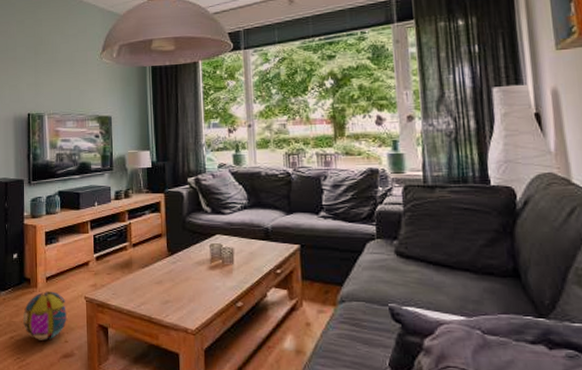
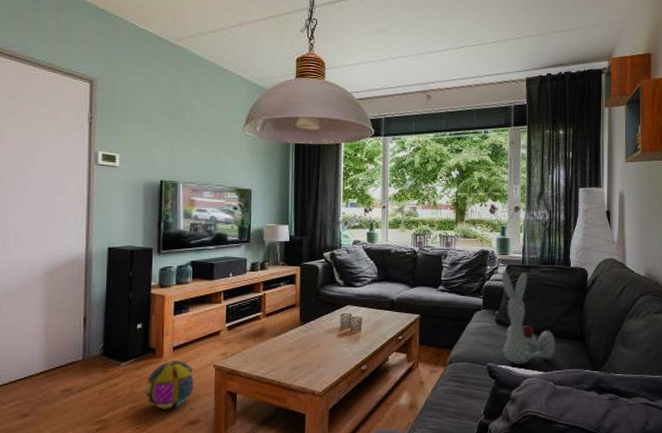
stuffed toy: none [398,191,480,306] -> present [502,270,556,364]

